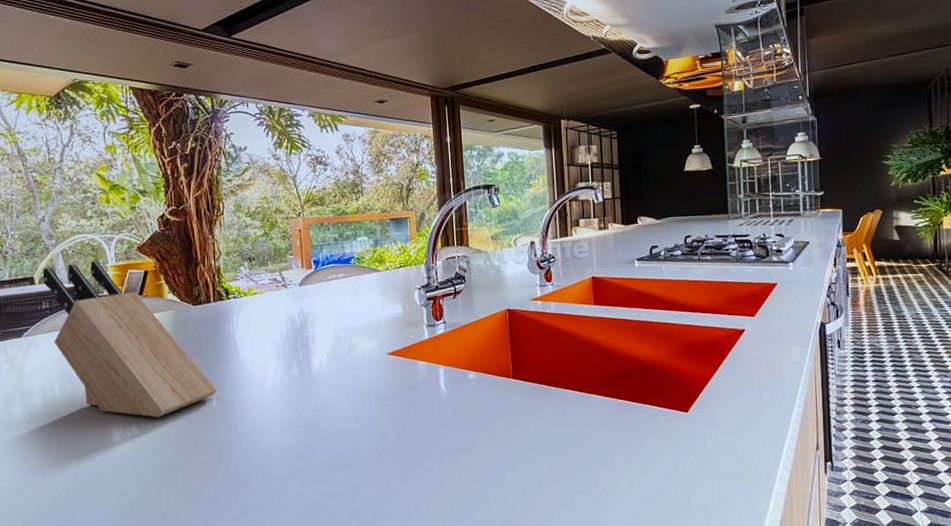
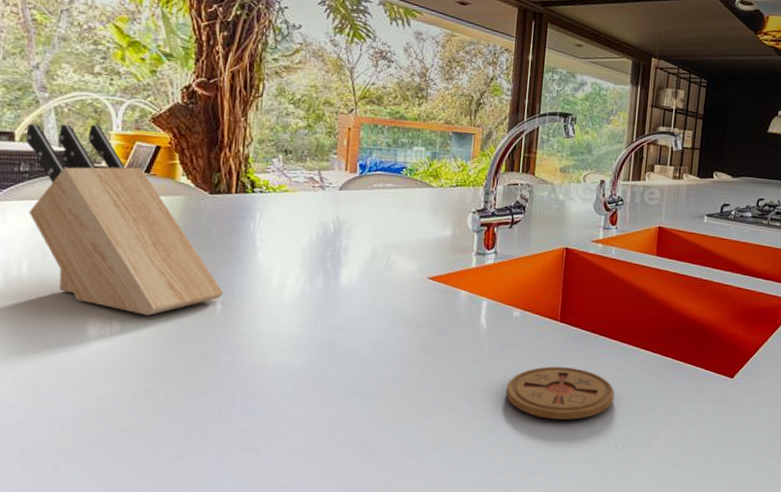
coaster: none [472,419,575,470] -> present [505,366,615,420]

